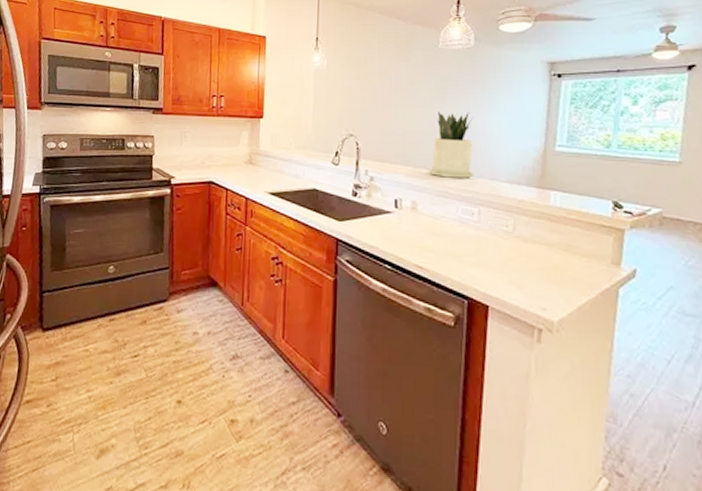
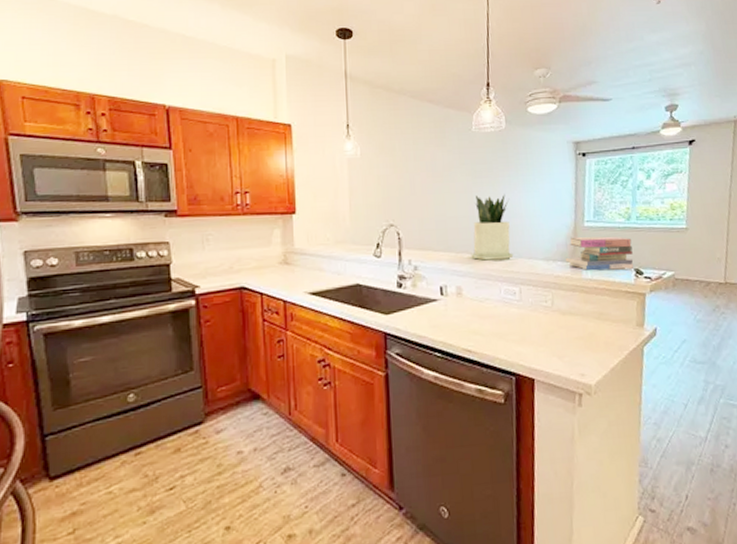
books: none [531,161,611,201] -> present [565,236,633,271]

